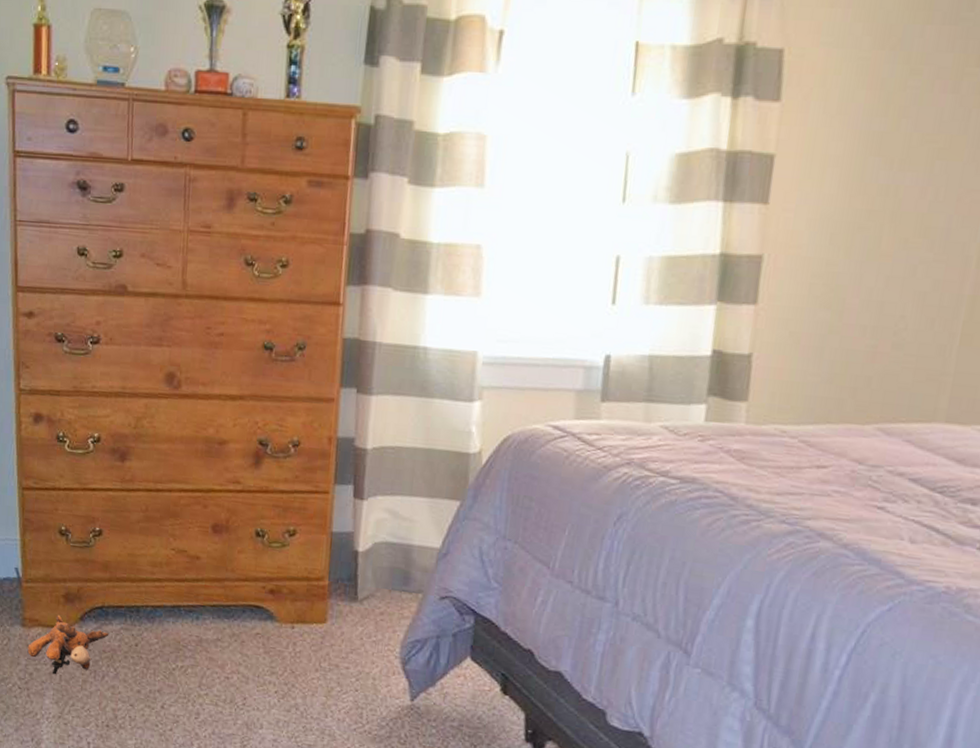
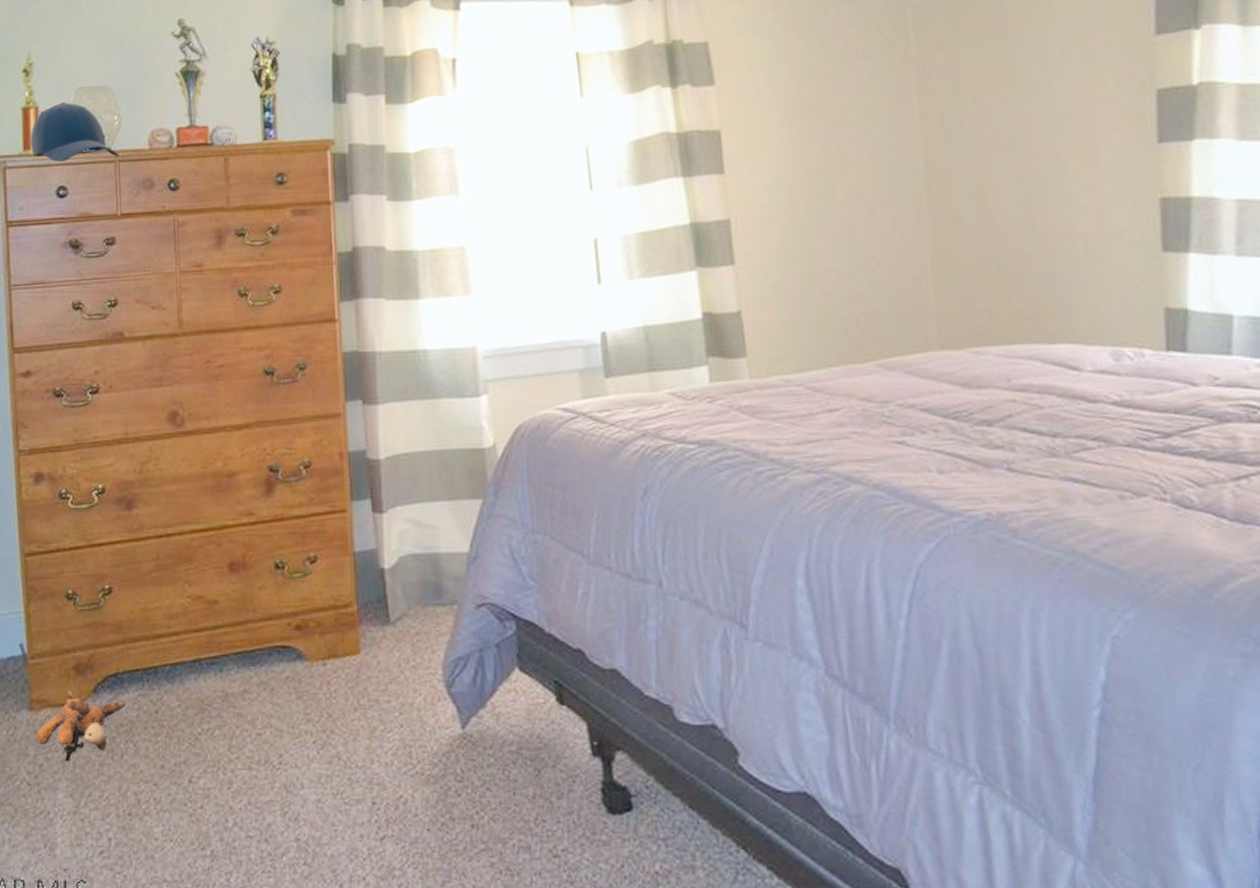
baseball cap: none [41,23,133,95] -> present [31,102,119,162]

